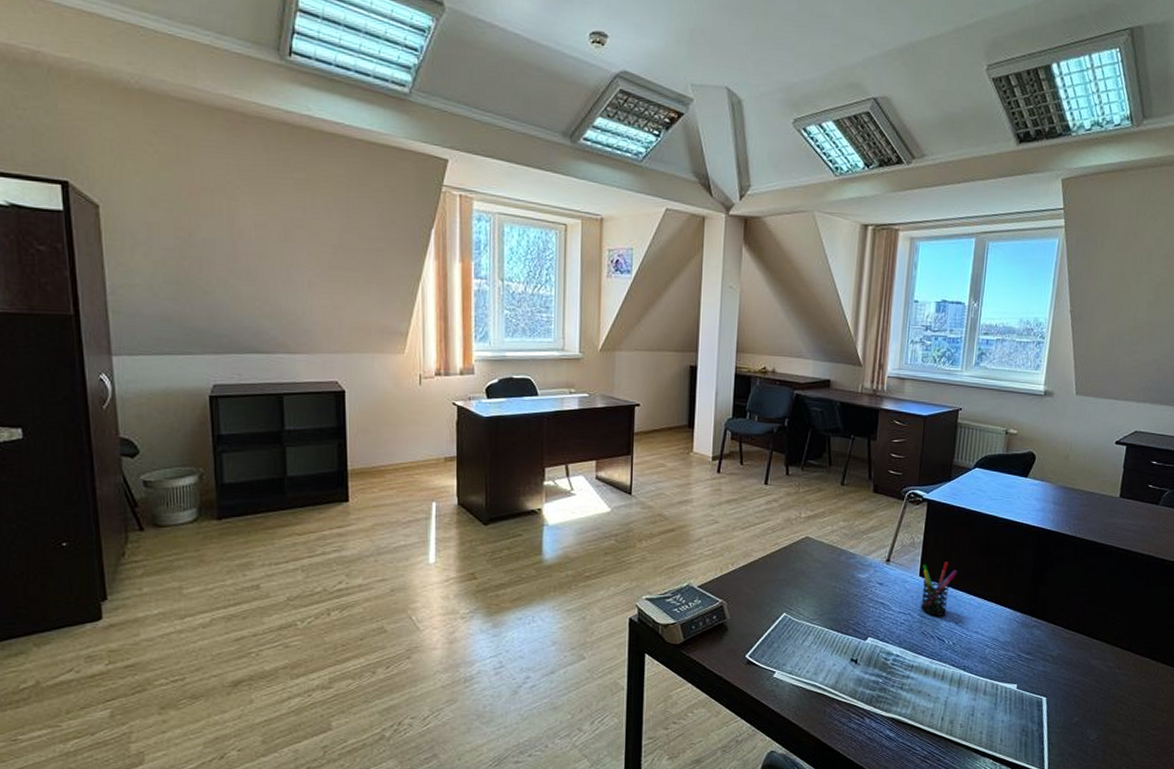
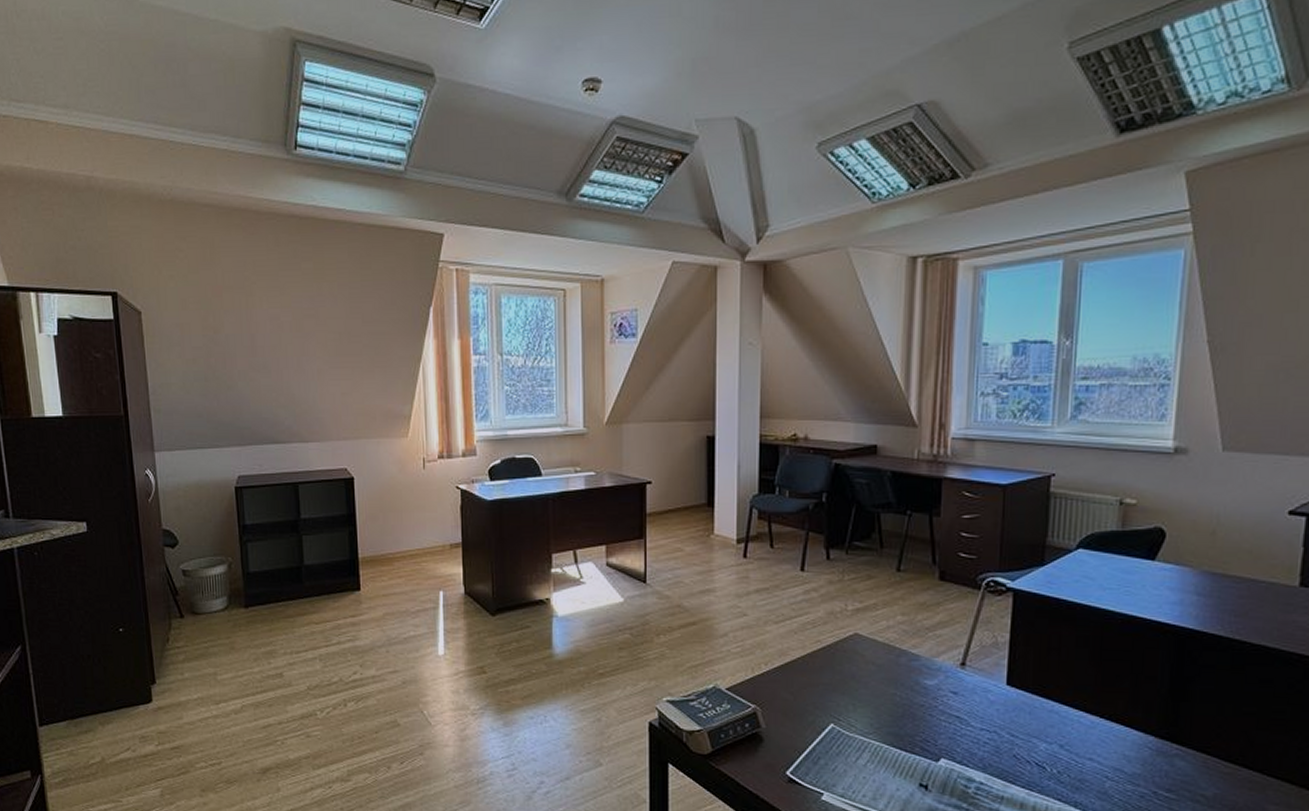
pen holder: present [920,562,958,616] -> none [1010,668,1060,737]

